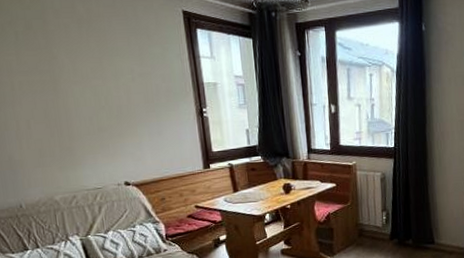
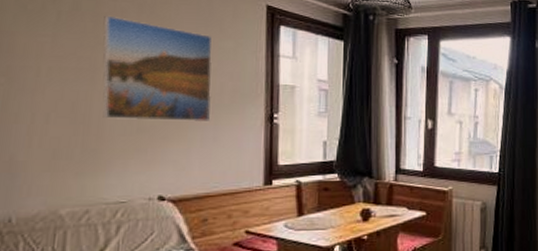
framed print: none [52,31,154,122] -> present [101,15,212,123]

